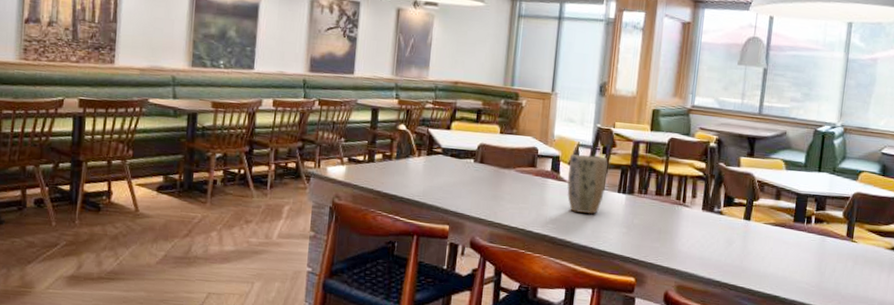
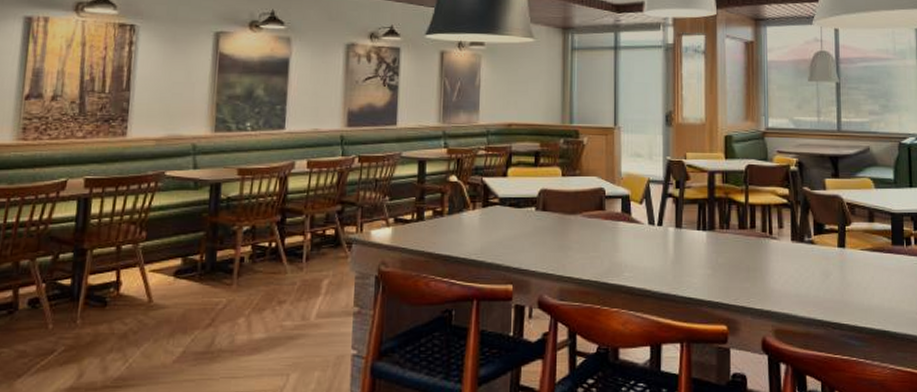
plant pot: present [567,153,608,215] -> none [640,191,682,258]

